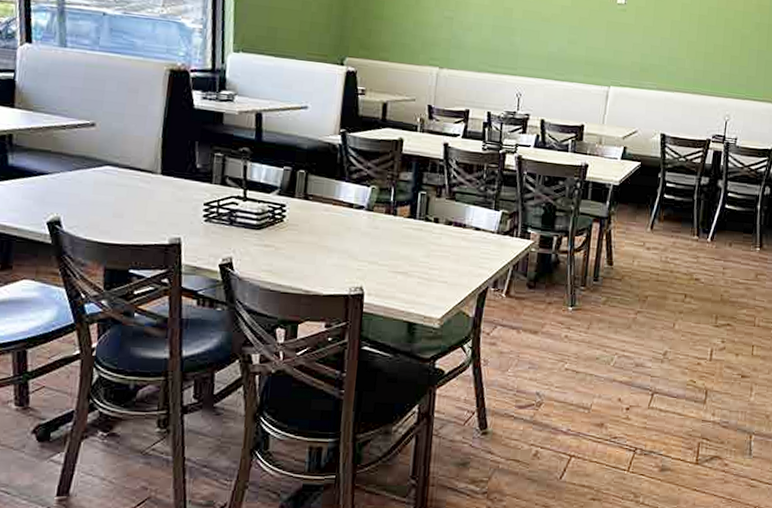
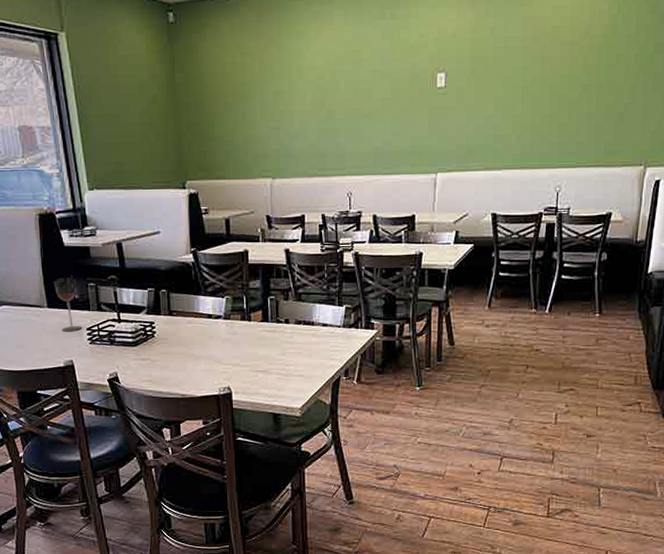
wineglass: none [173,142,201,205] -> present [53,277,82,332]

